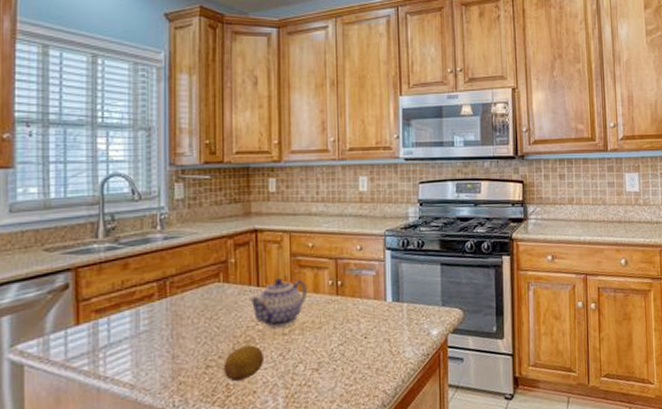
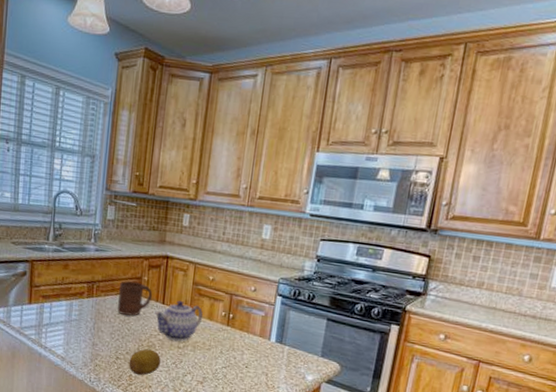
cup: none [201,266,244,310] -> present [117,281,153,316]

